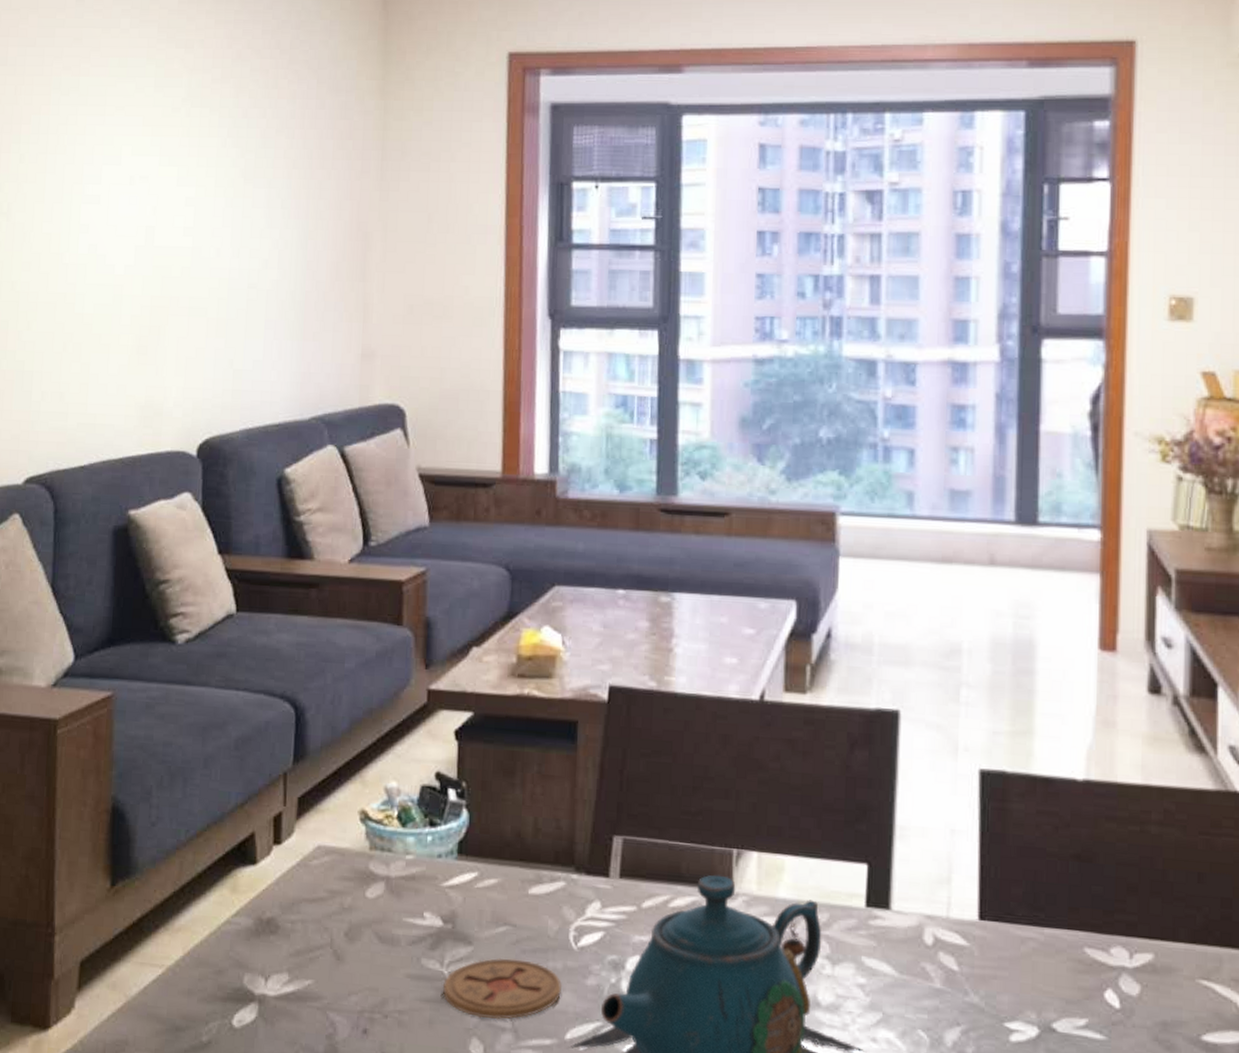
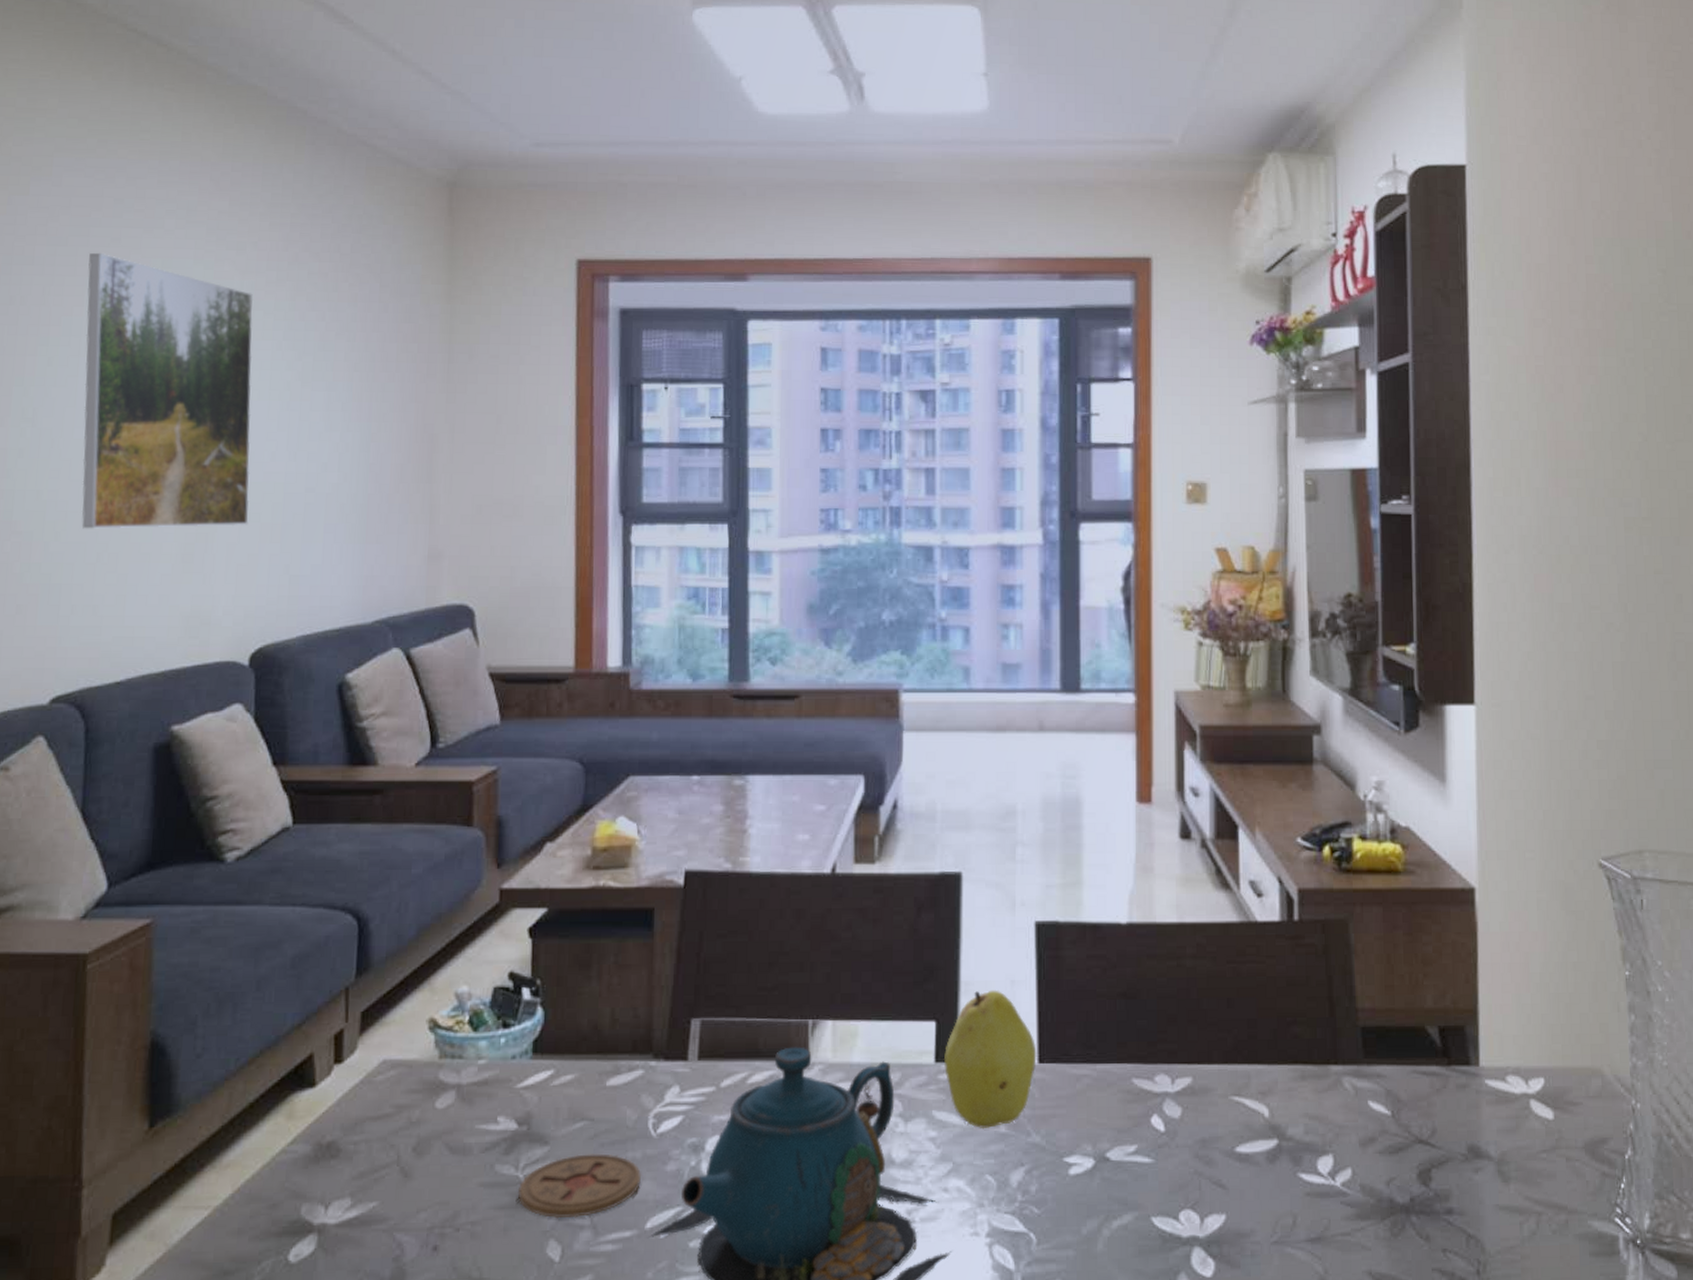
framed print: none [49,52,201,320] -> present [81,252,254,529]
fruit: none [876,837,978,982] -> present [944,990,1037,1129]

